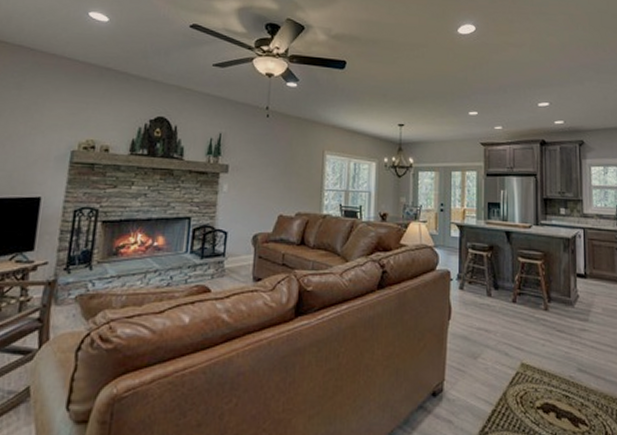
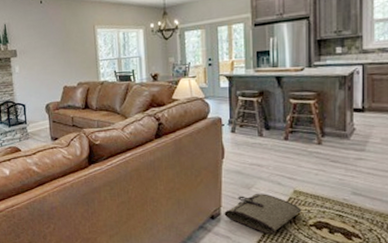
tool roll: none [447,366,528,419] -> present [224,194,301,235]

